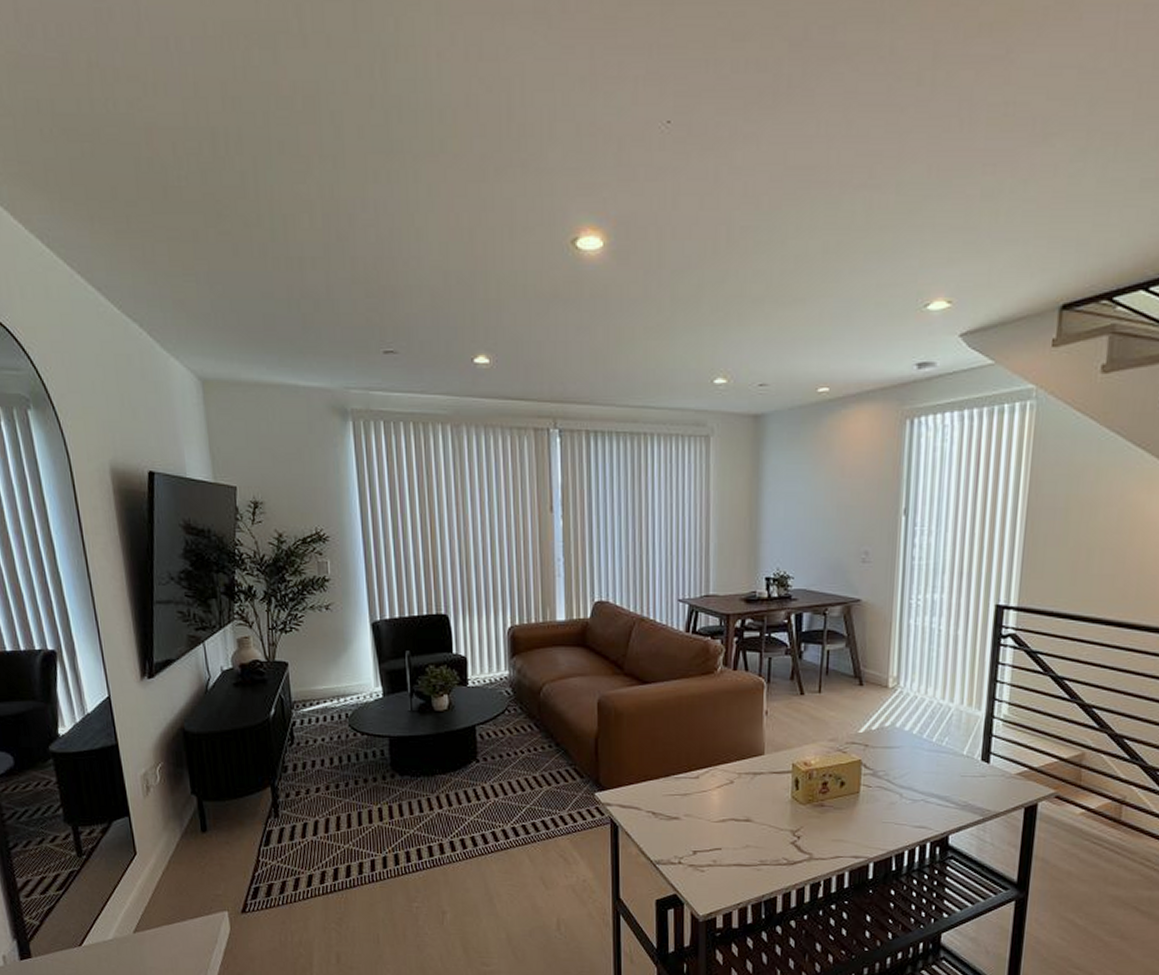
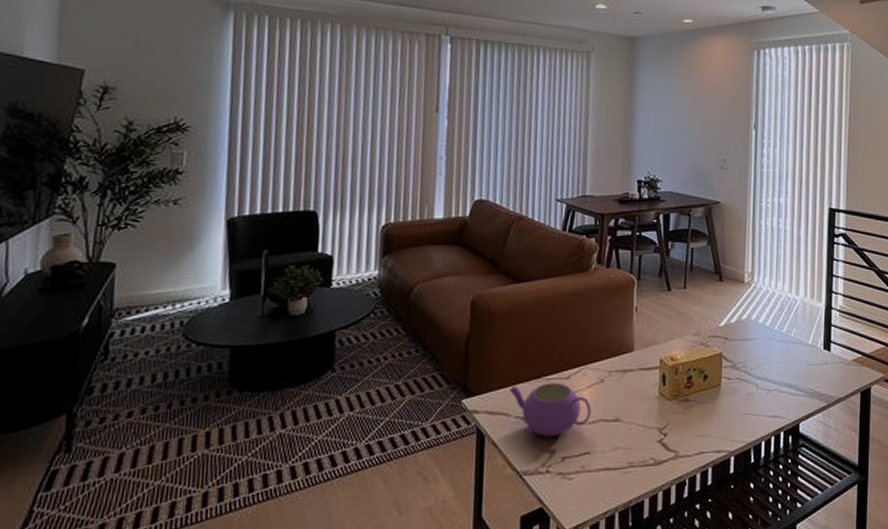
teapot: none [639,781,721,832] -> present [509,382,591,437]

